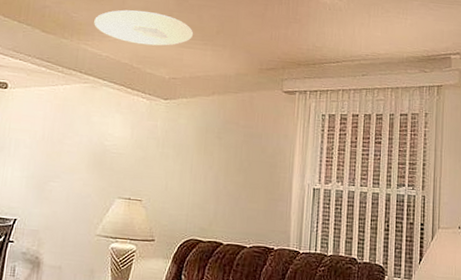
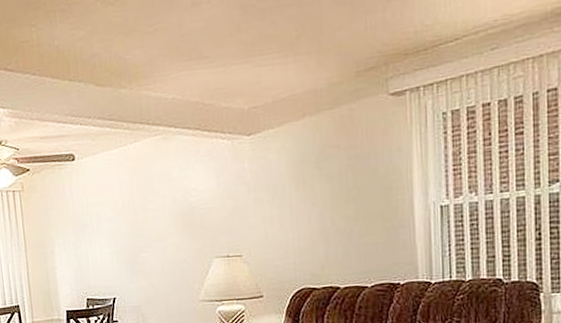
ceiling light: present [94,9,194,46] -> none [151,30,269,76]

